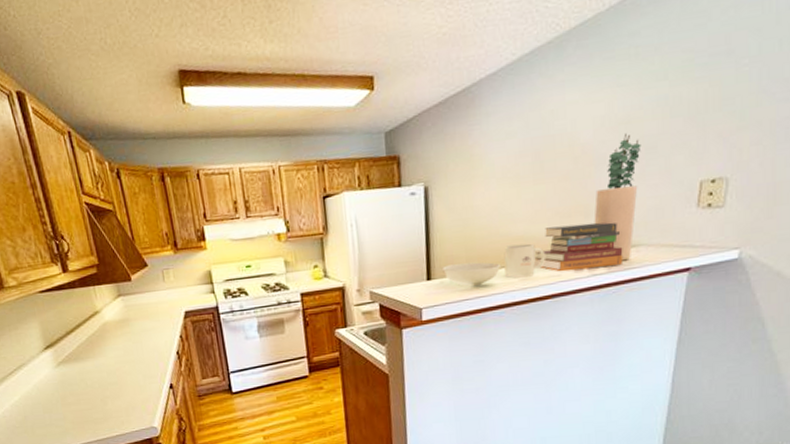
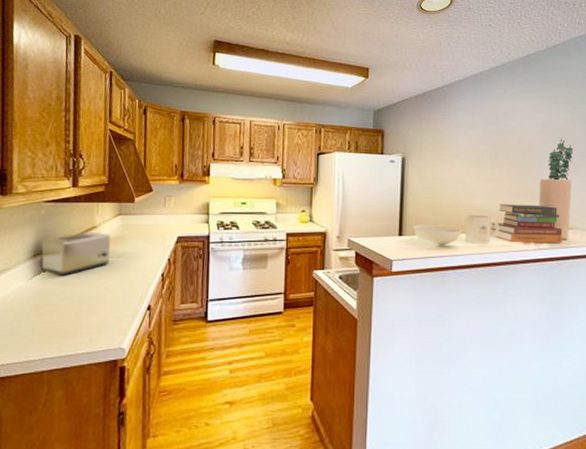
toaster: none [48,317,121,365] -> present [41,231,111,276]

